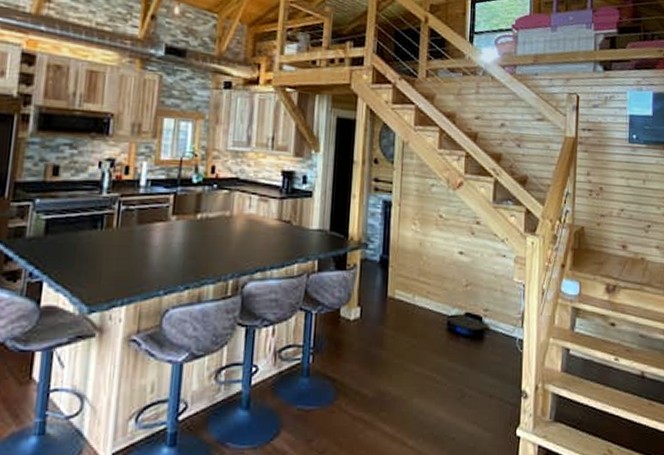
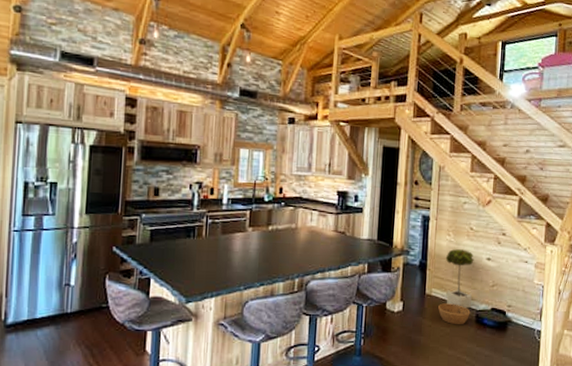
basket: none [403,308,441,335] -> present [438,303,471,325]
potted tree: none [410,241,444,314] -> present [445,249,474,309]

